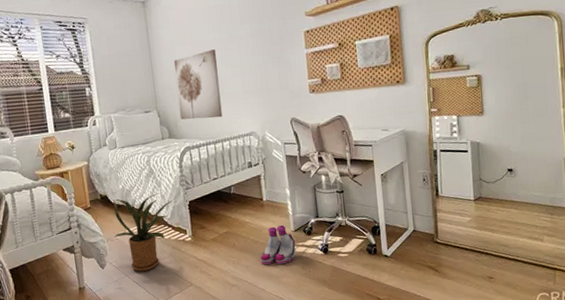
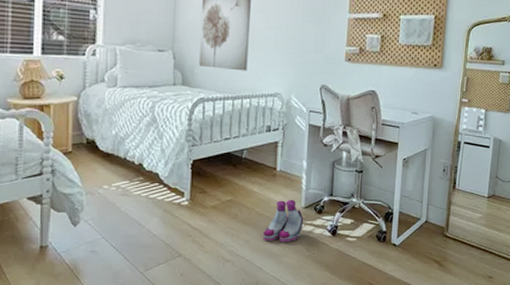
house plant: present [113,193,173,272] -> none [96,146,174,235]

